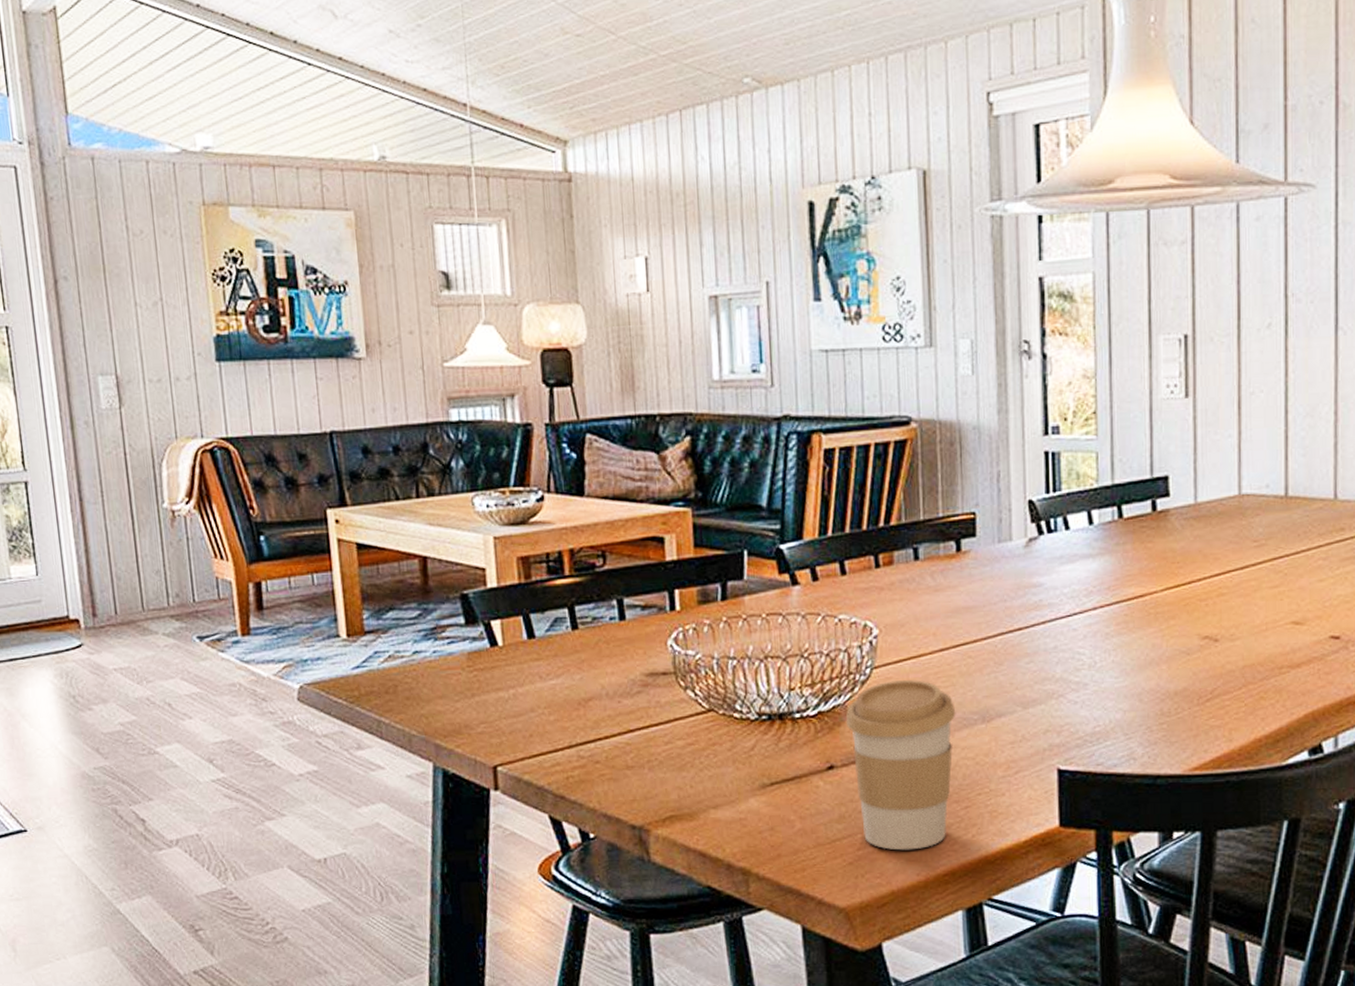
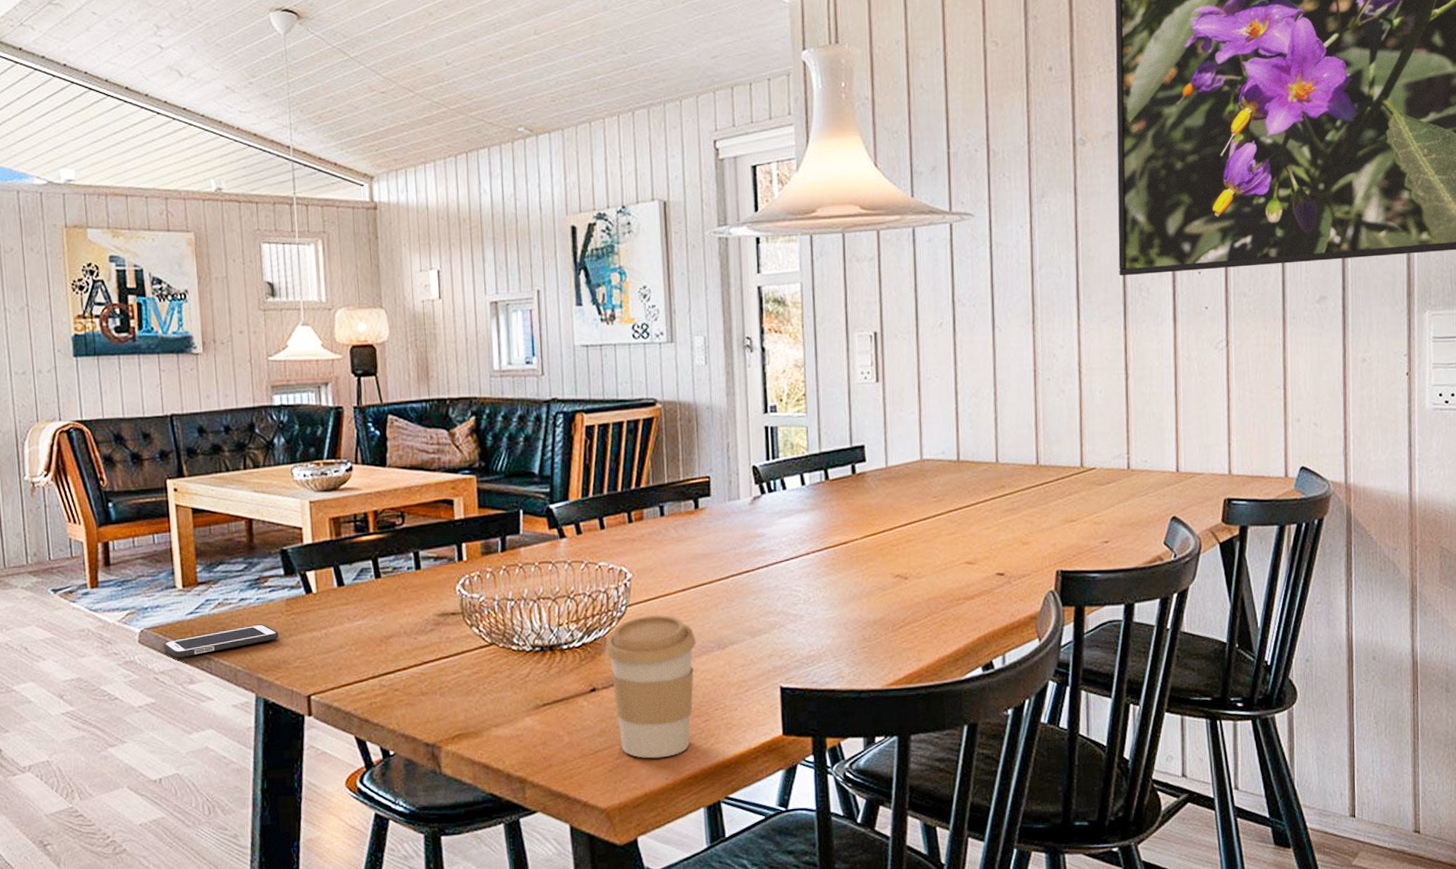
cell phone: none [325,681,460,719] -> present [162,624,279,658]

